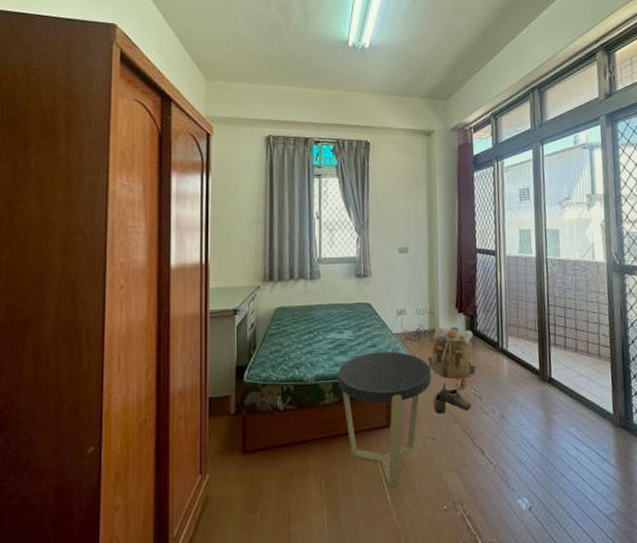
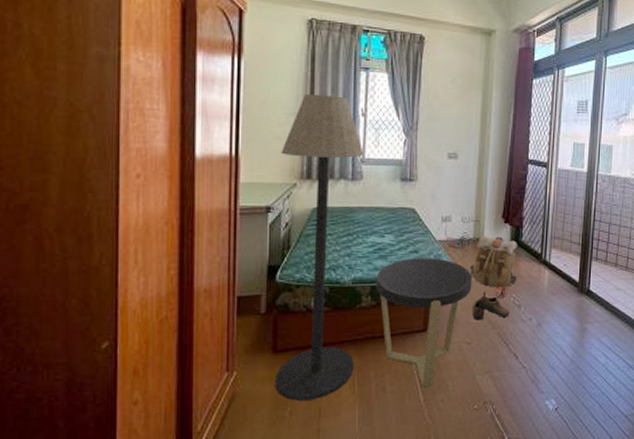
floor lamp: none [245,202,321,504] -> present [275,93,364,401]

